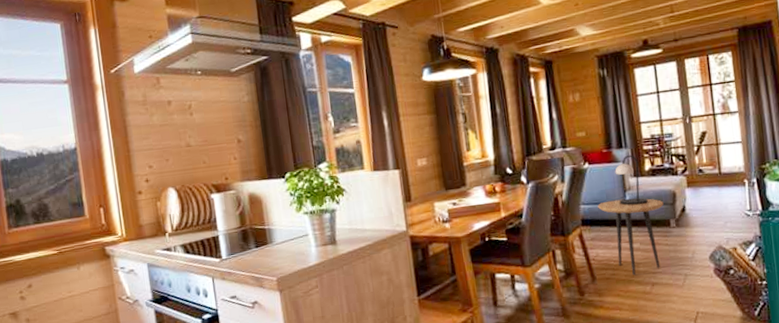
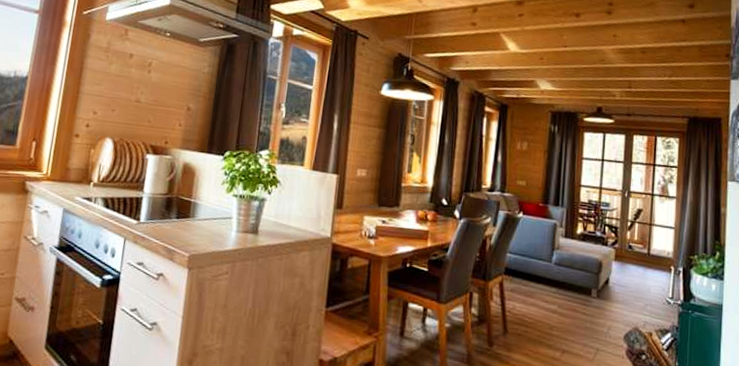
side table: present [597,198,664,276] -> none [523,255,589,338]
table lamp: present [615,155,648,206] -> none [546,214,574,268]

